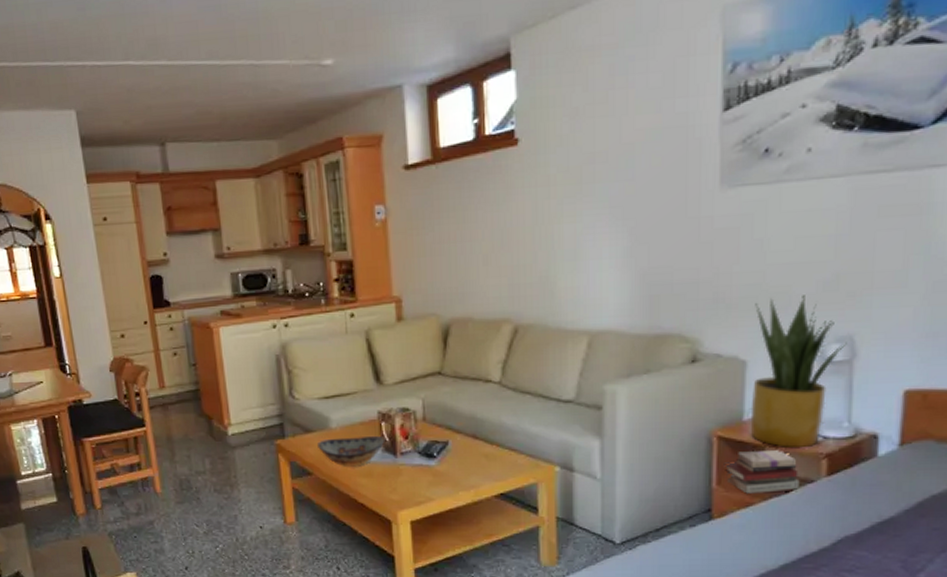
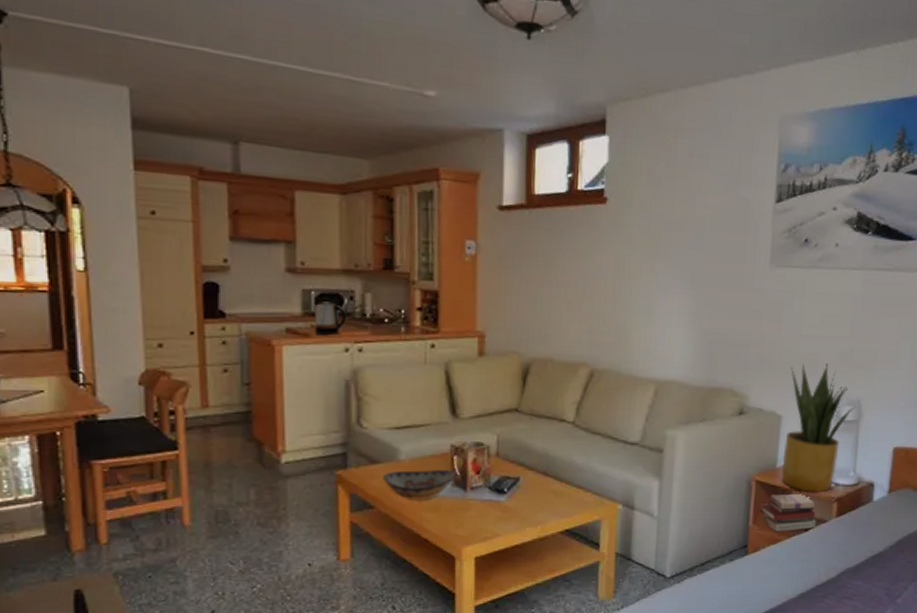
kettle: none [242,282,272,314] -> present [313,301,347,335]

